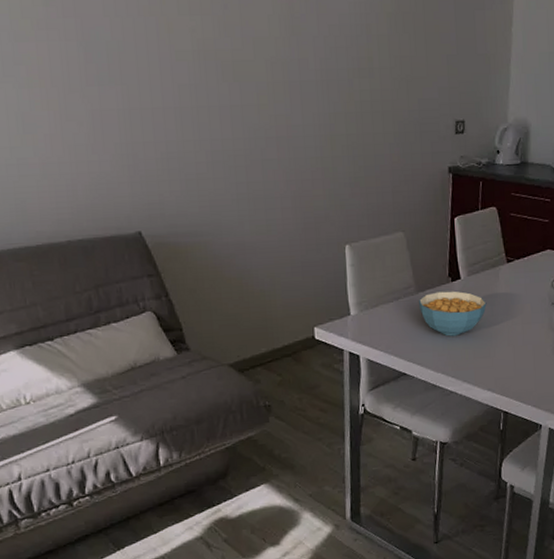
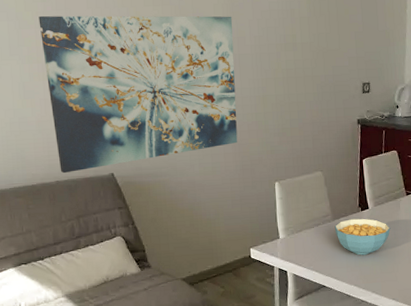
wall art: none [40,24,299,231] -> present [38,15,238,174]

